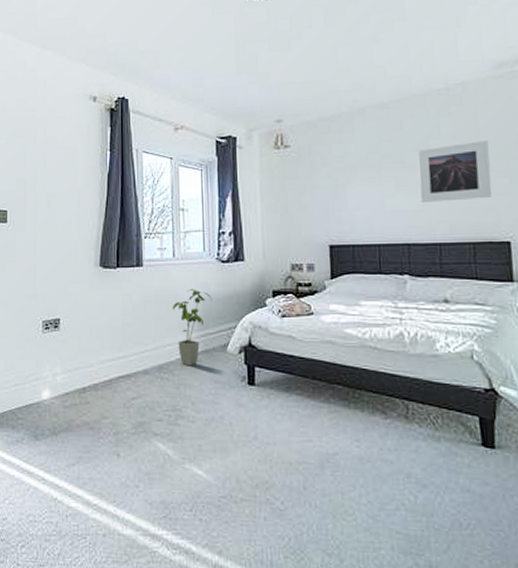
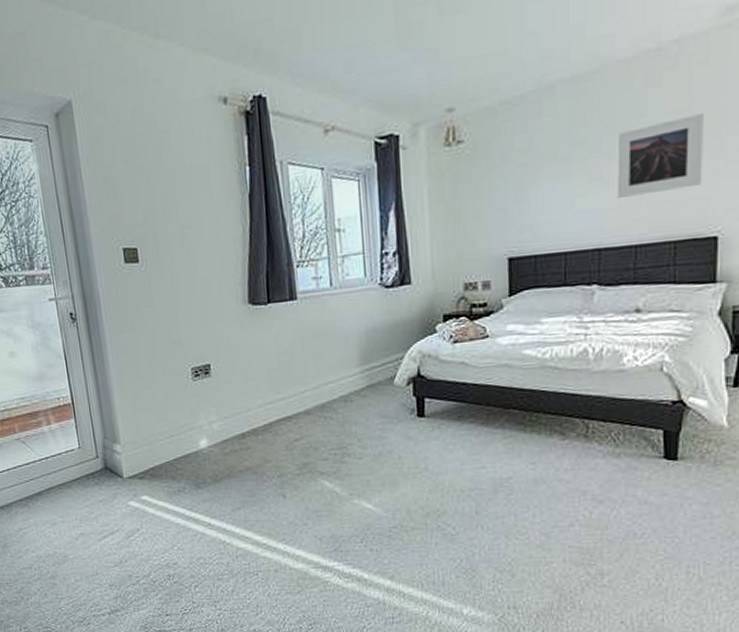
house plant: present [173,289,212,366] -> none [333,320,377,403]

